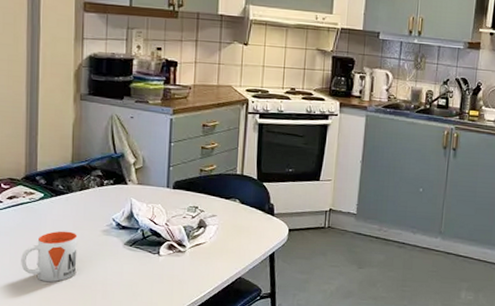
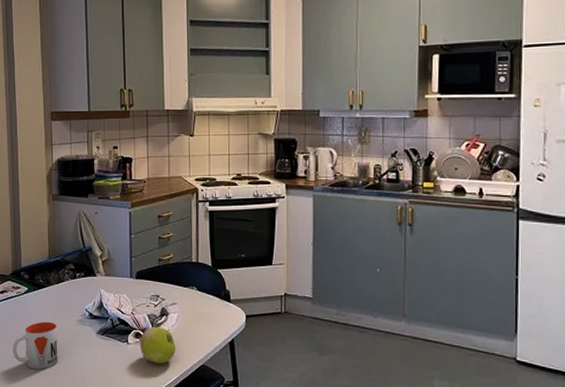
fruit: none [172,239,213,277] -> present [139,327,176,364]

